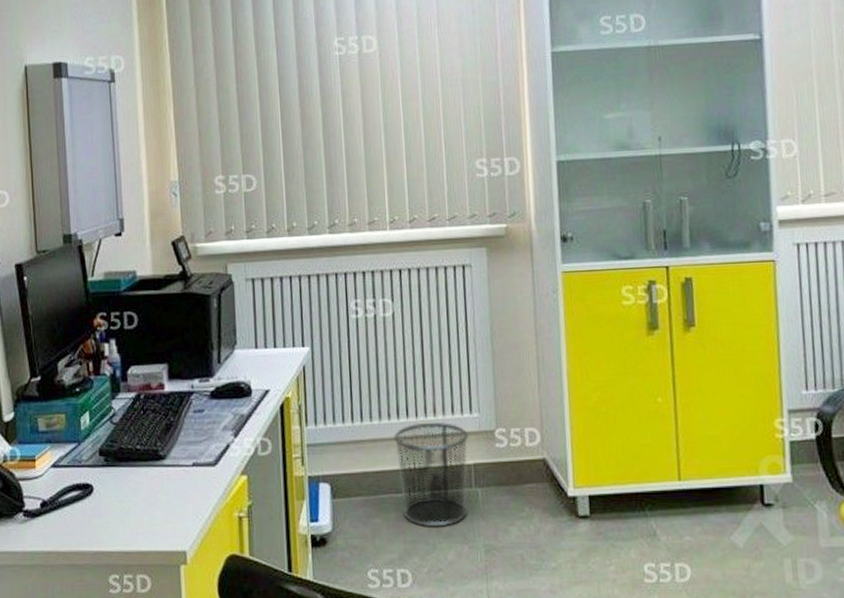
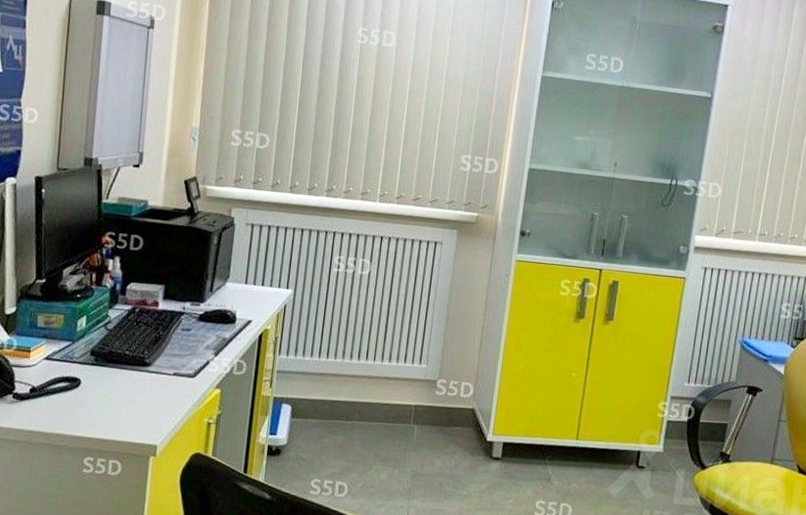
waste bin: present [393,422,470,527] -> none [349,365,416,452]

